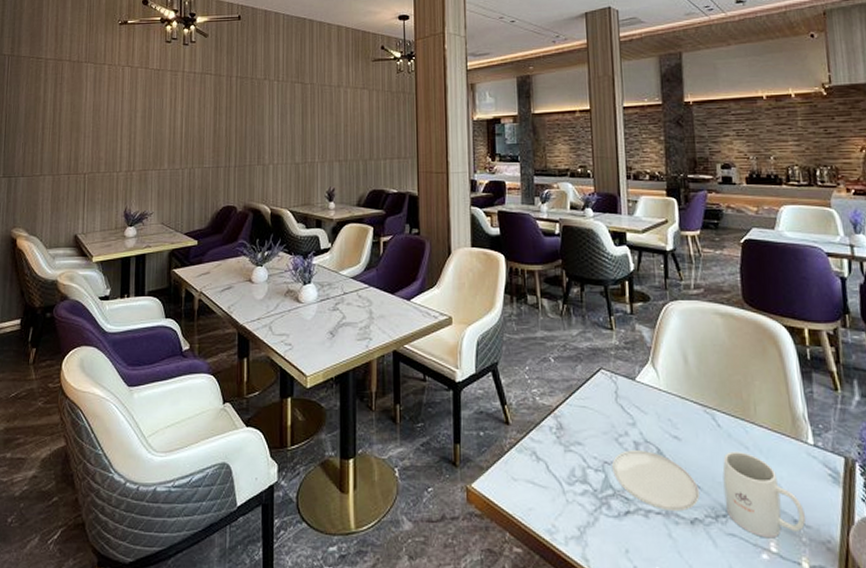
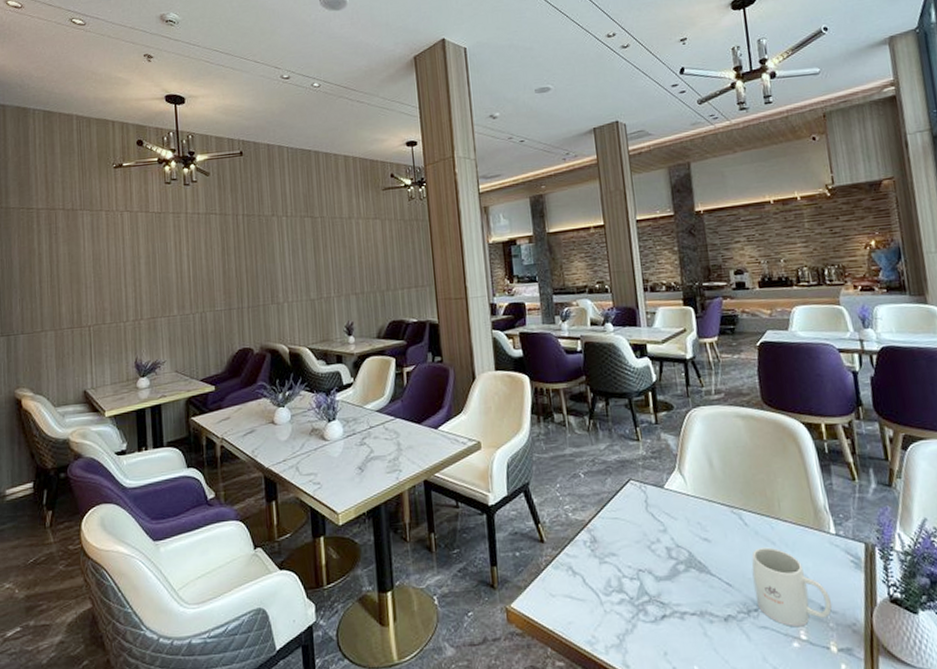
plate: present [612,450,700,512] -> none [646,555,732,612]

